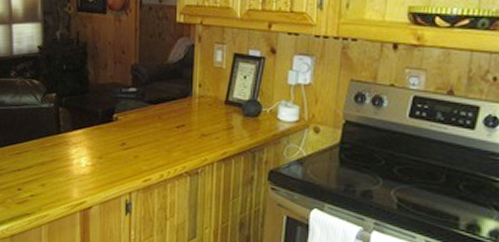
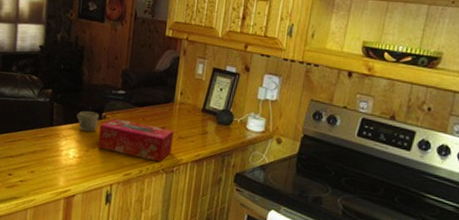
mug: none [85,114,110,136] -> present [77,111,100,132]
tissue box: none [111,119,195,164] -> present [98,118,174,162]

